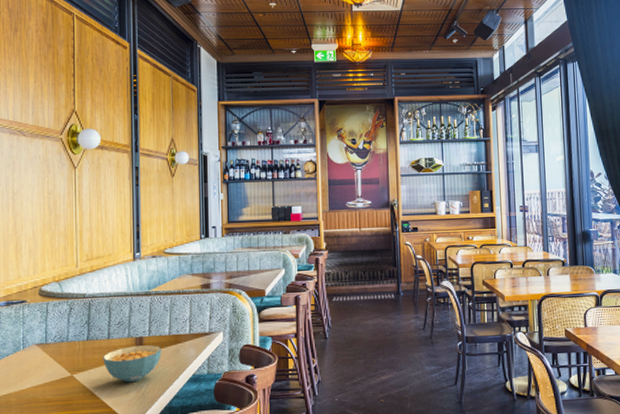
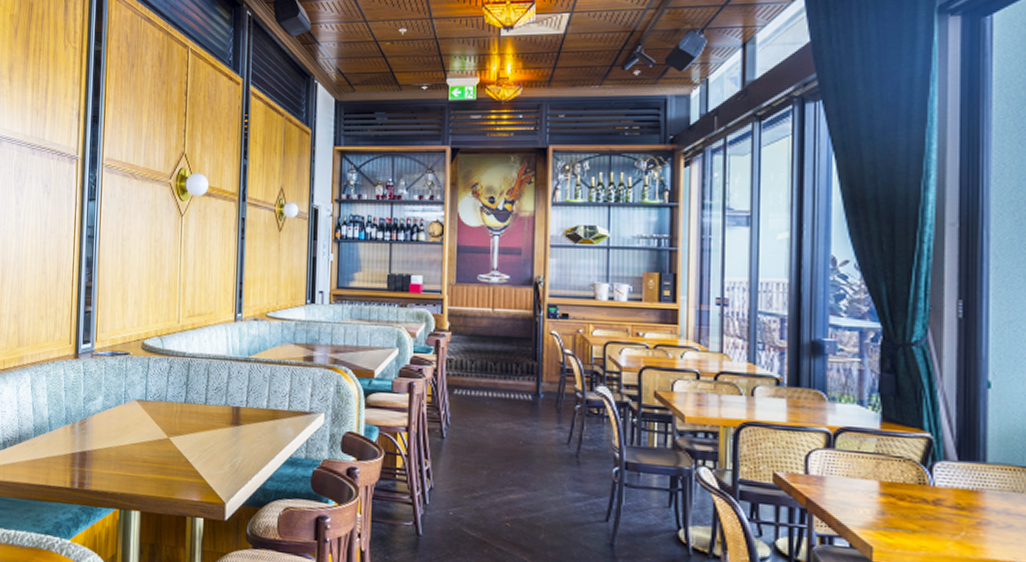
cereal bowl: present [103,345,162,383] -> none [199,415,259,455]

